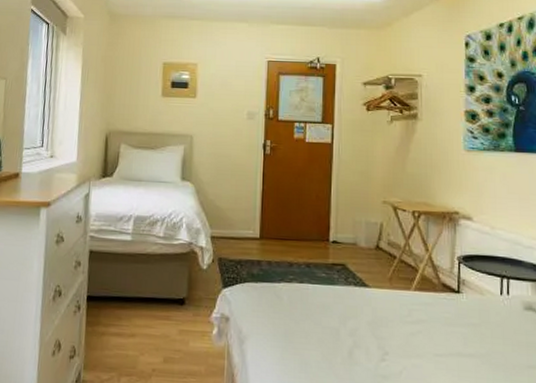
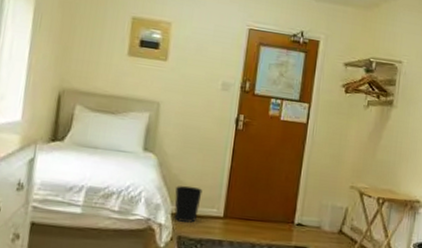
wastebasket: none [212,210,238,245] -> present [174,185,203,223]

